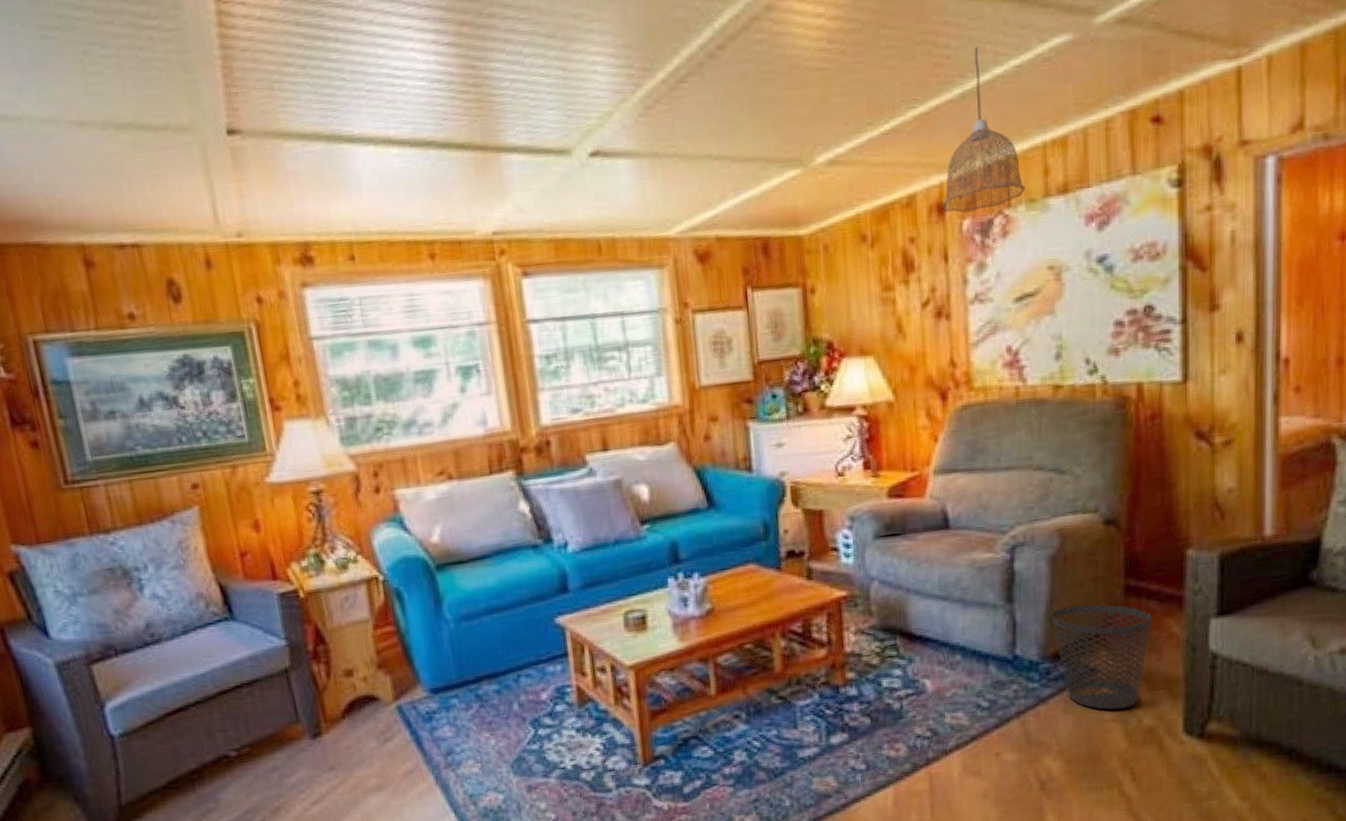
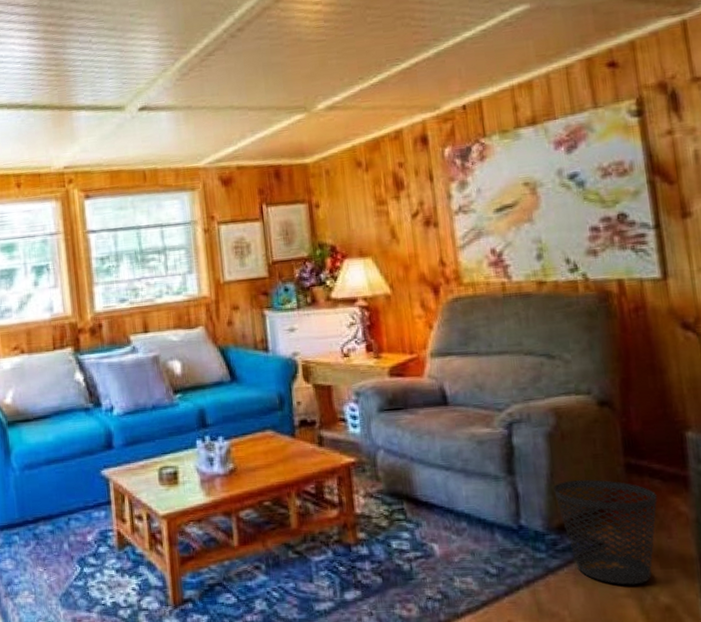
pendant lamp: present [942,47,1026,213] -> none [425,18,499,143]

